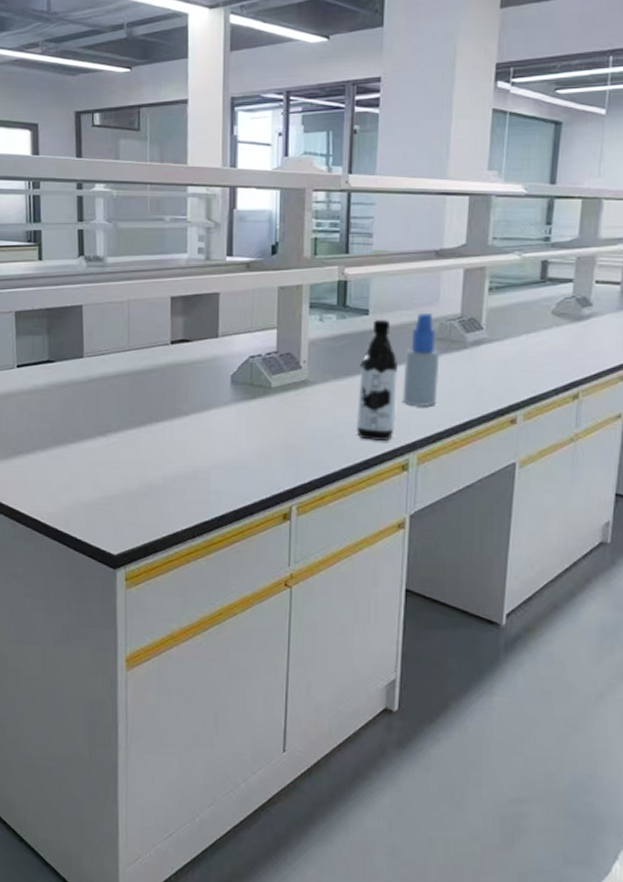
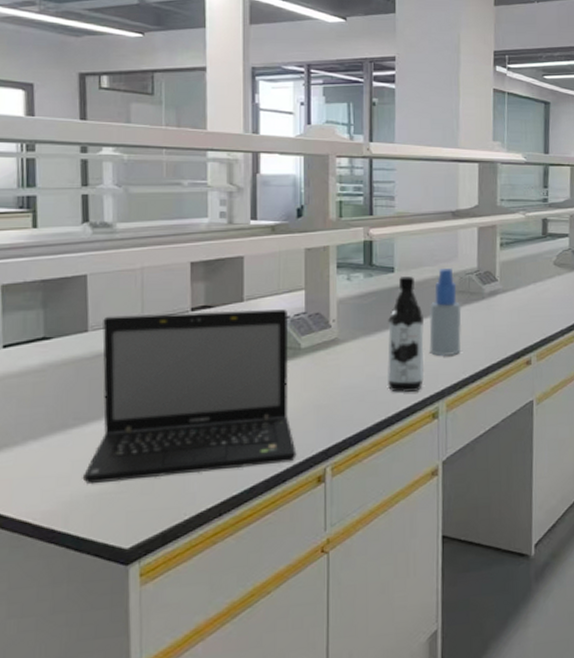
laptop: none [79,344,264,497] -> present [82,309,297,485]

